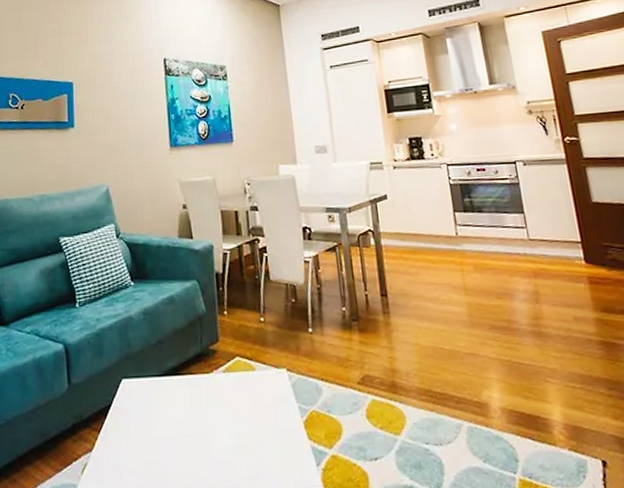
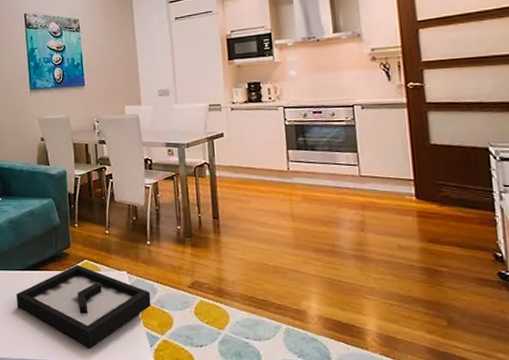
decorative tray: none [152,363,316,476] -> present [16,264,151,349]

